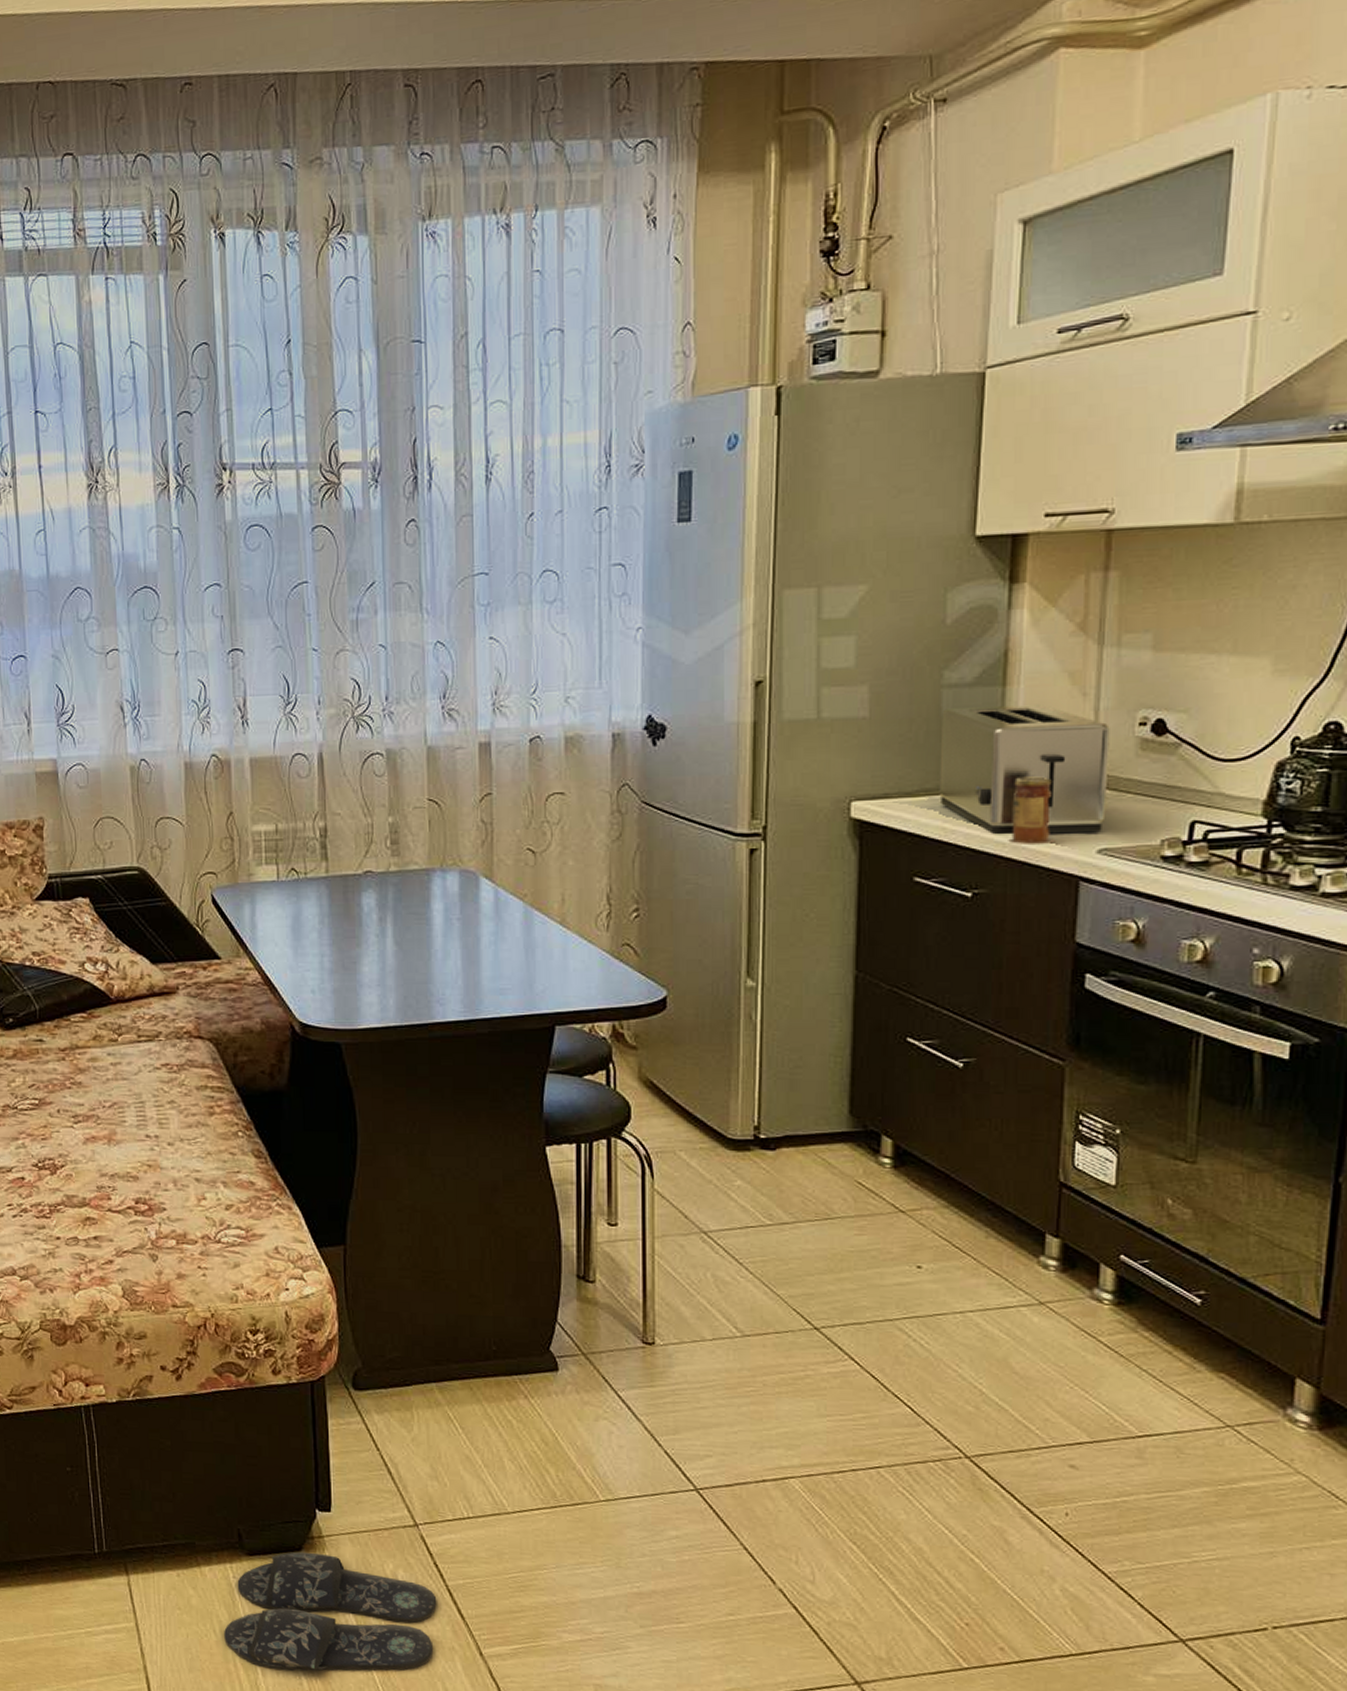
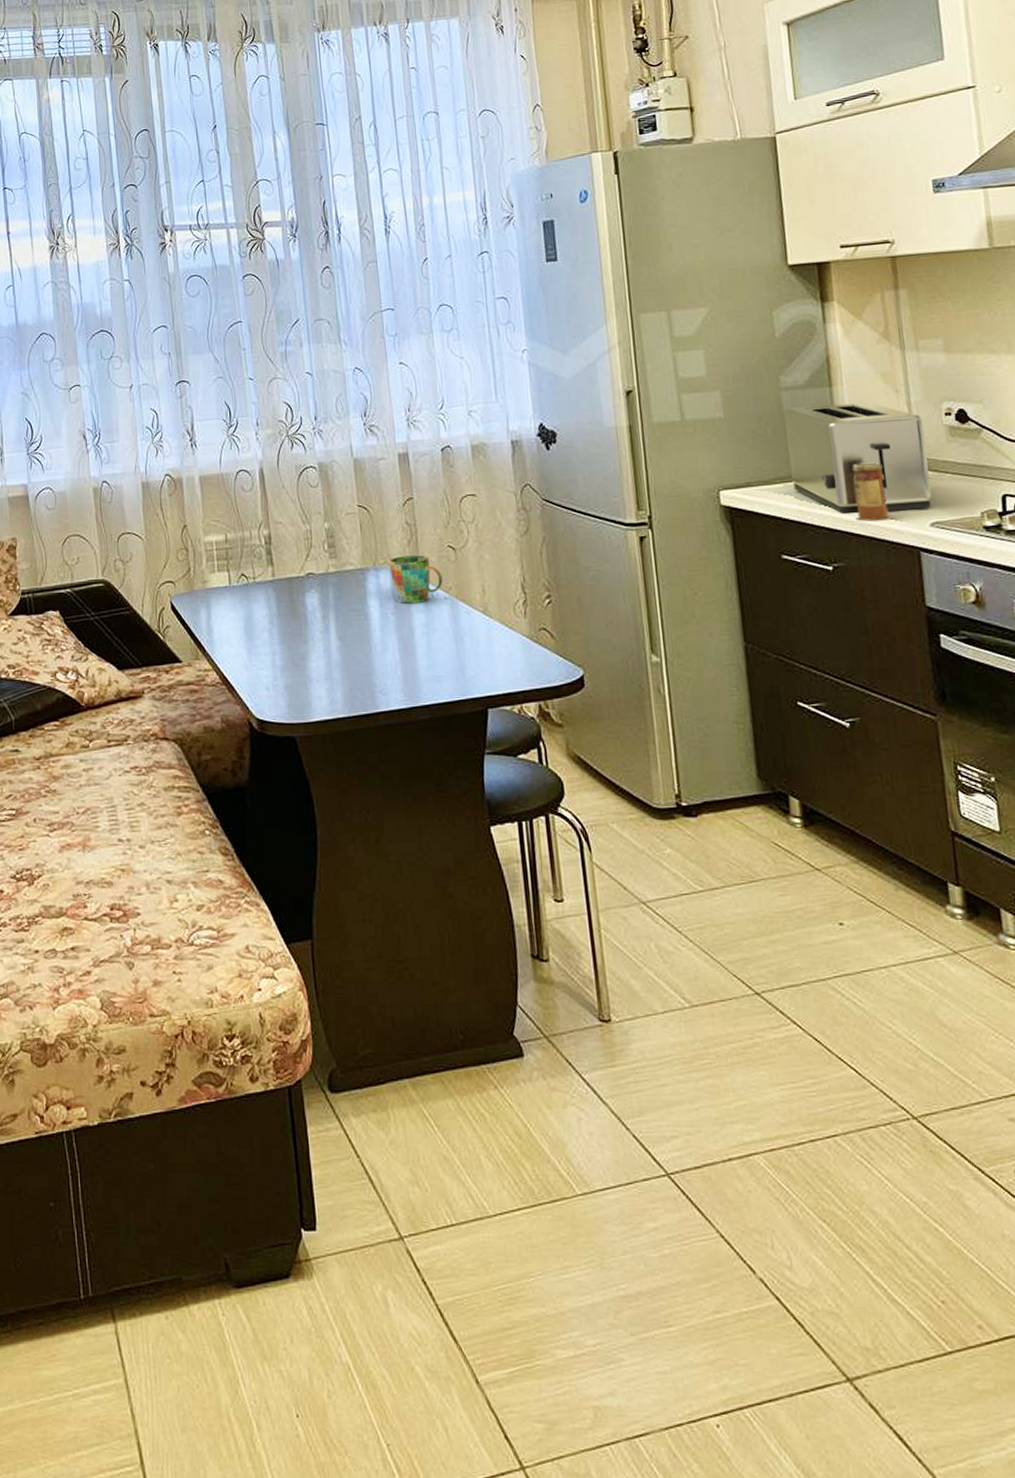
slippers: present [224,1551,437,1671] -> none [216,1278,430,1420]
mug: none [459,857,518,911] -> present [390,555,443,605]

